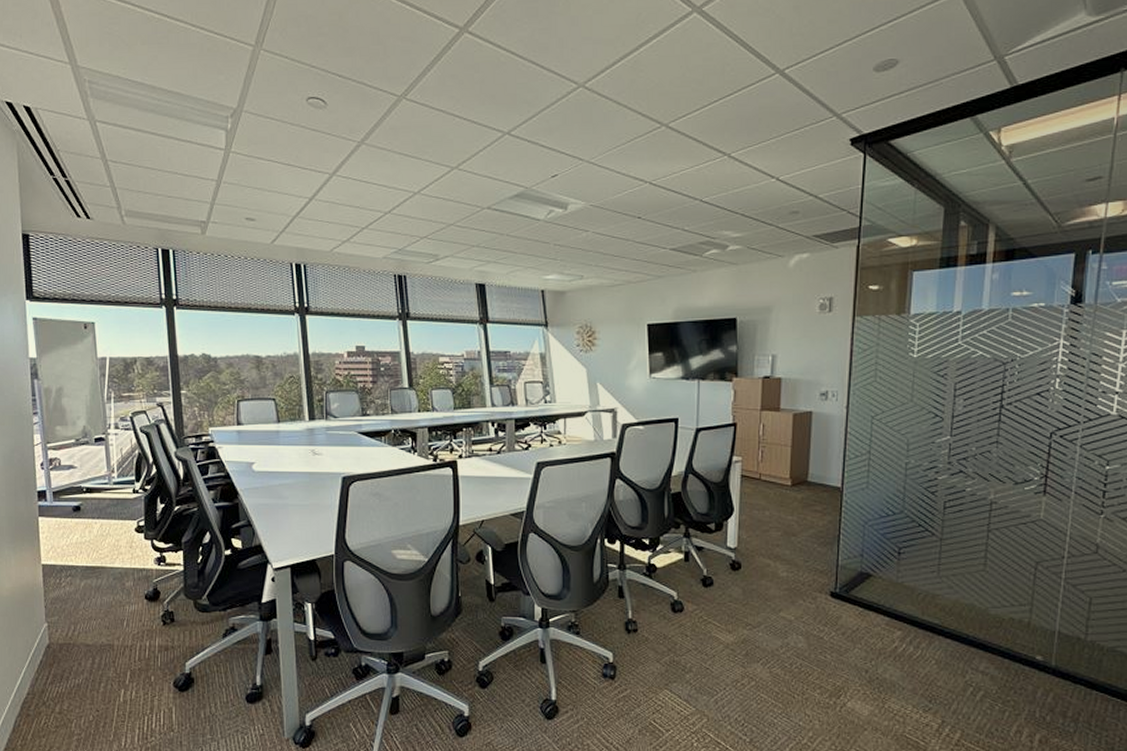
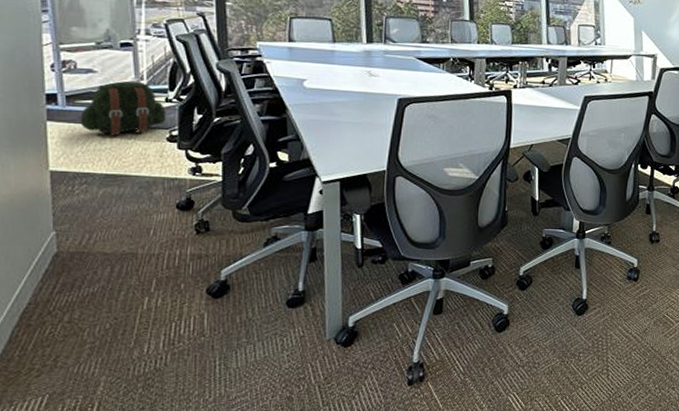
backpack: none [62,475,134,529] -> present [77,81,166,136]

